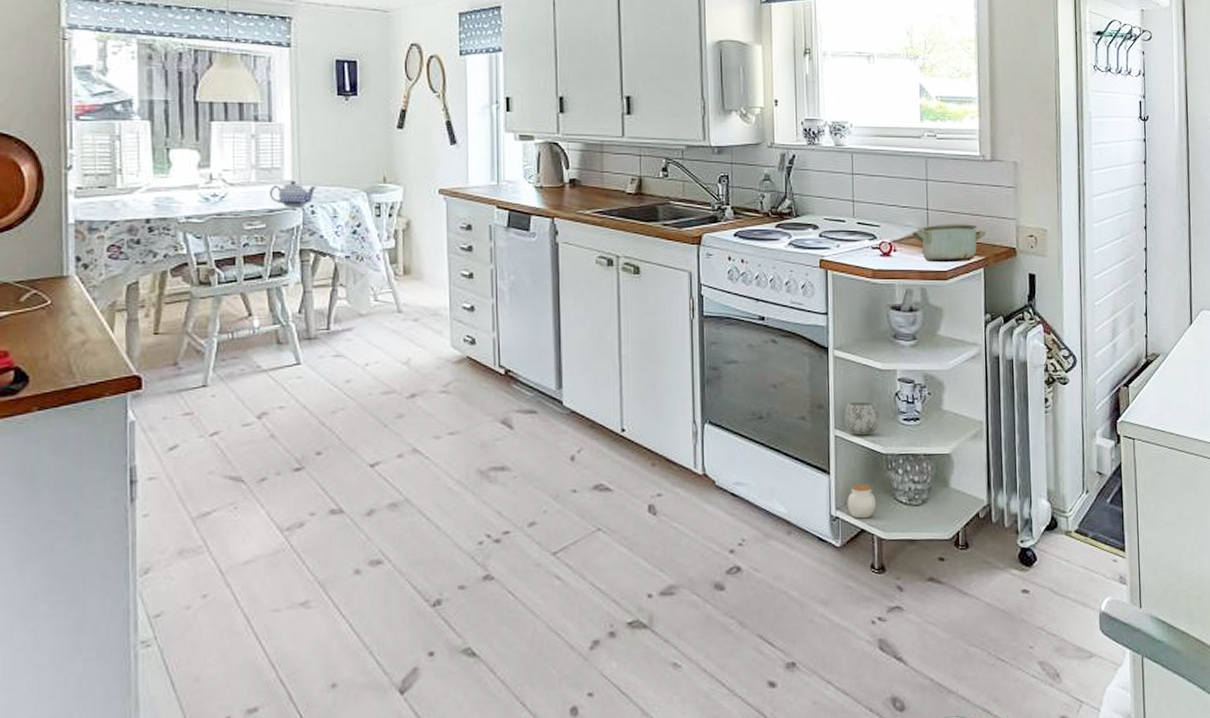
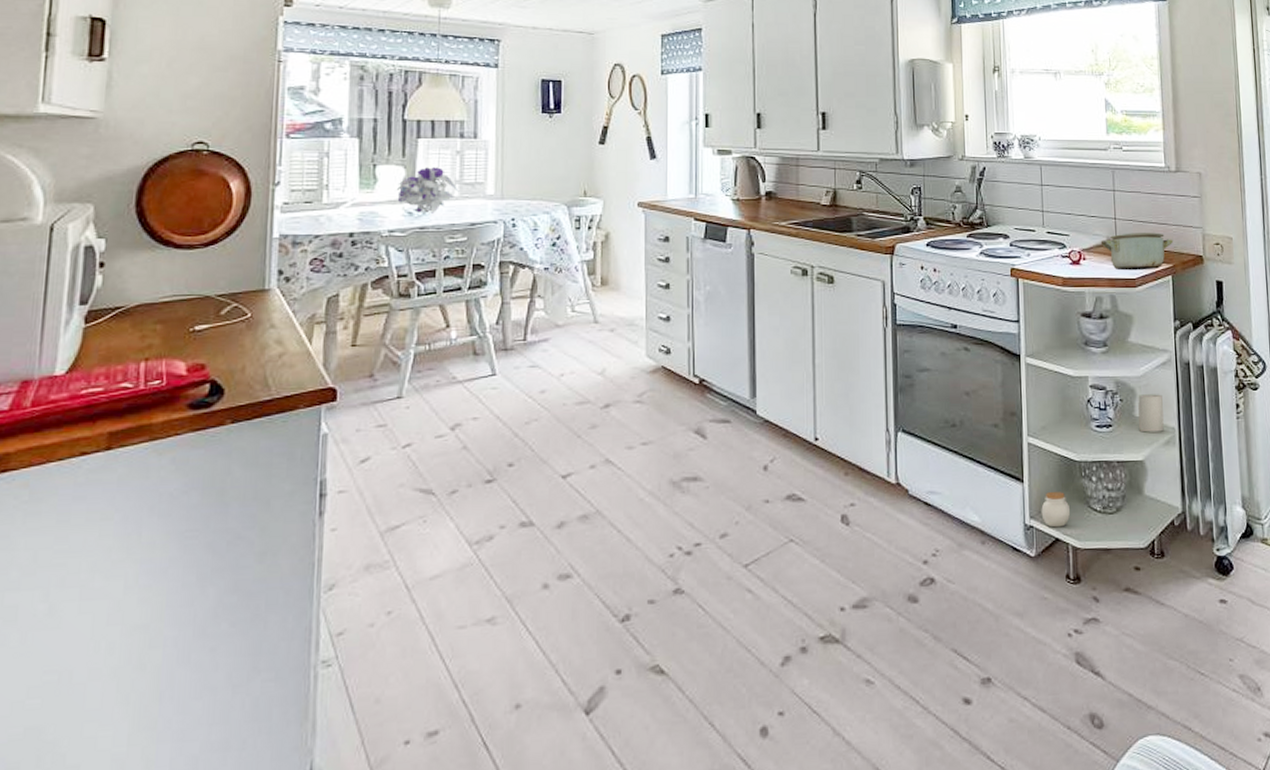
bouquet: none [191,151,256,199] -> present [396,167,459,213]
teapot: present [269,180,316,209] -> none [471,195,518,222]
mug: present [845,401,880,436] -> none [1037,408,1073,443]
cup: none [946,388,972,426] -> present [1138,394,1164,433]

